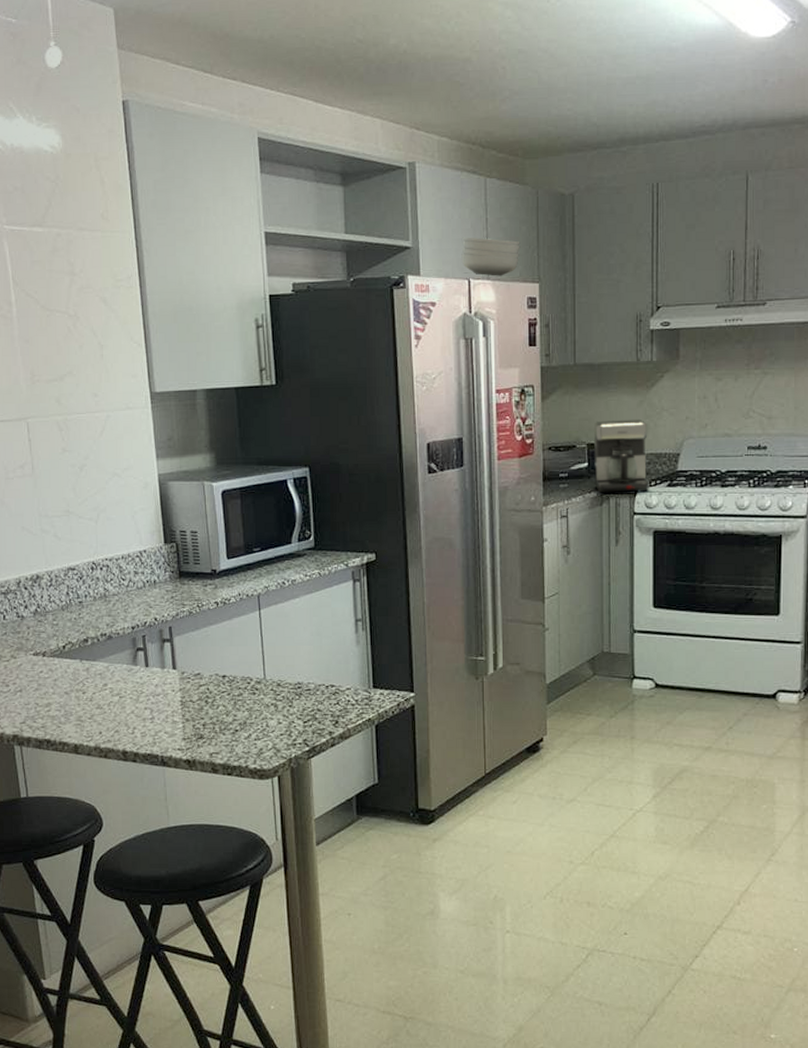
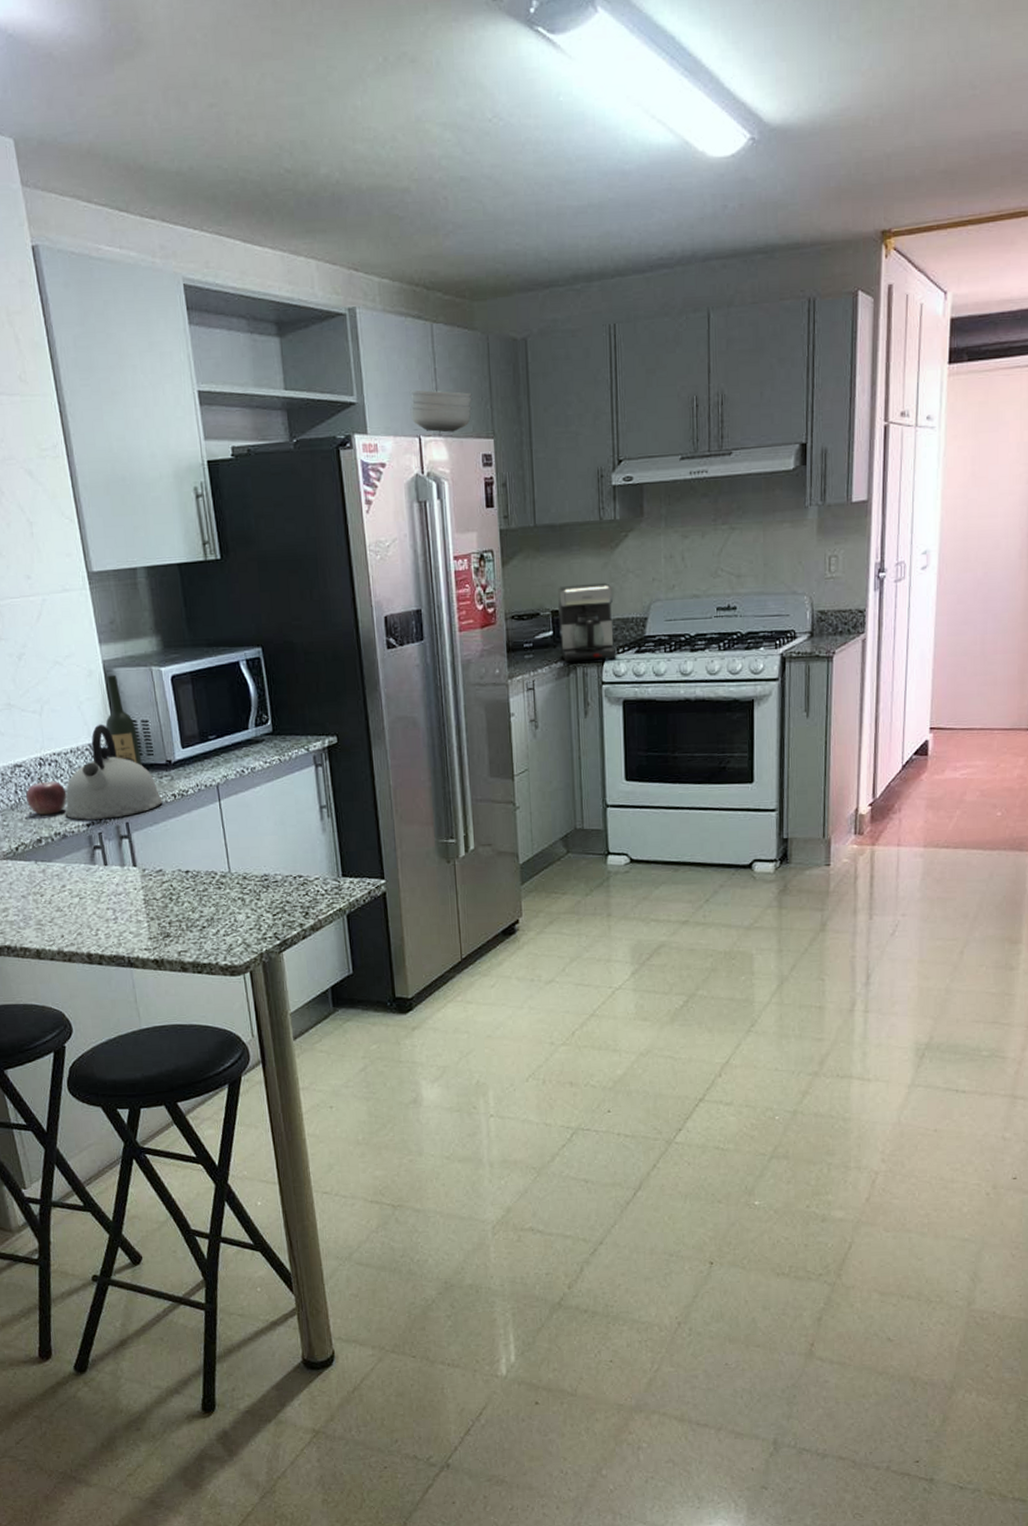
fruit: none [77,580,115,616] -> present [26,776,67,815]
kettle: none [112,533,205,623] -> present [65,724,163,820]
wine bottle: none [156,487,188,574] -> present [105,674,142,766]

